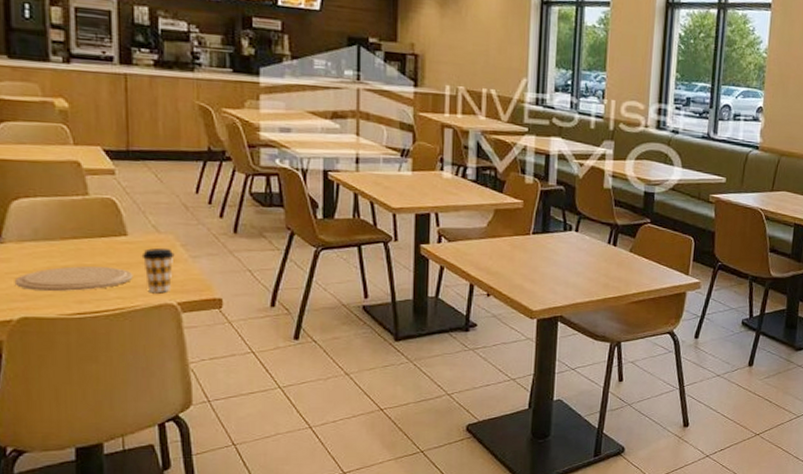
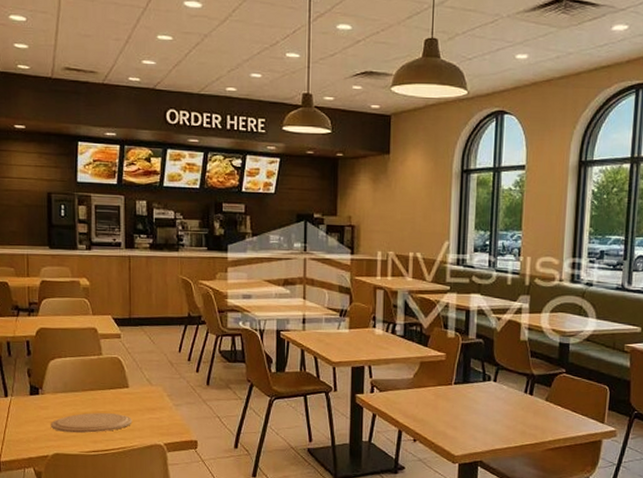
coffee cup: present [141,247,175,292] -> none [138,397,163,435]

